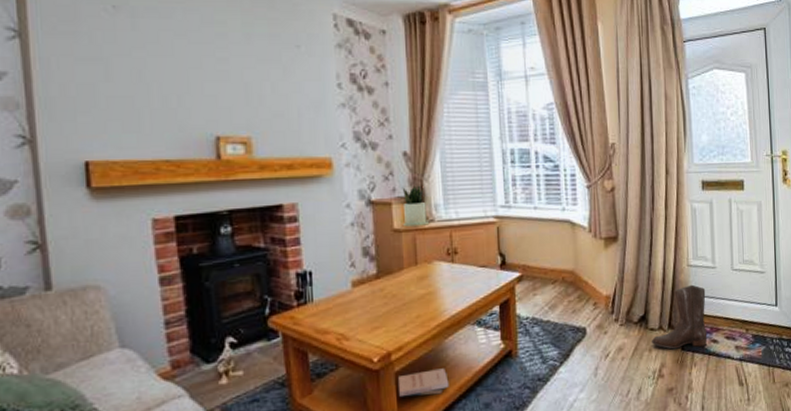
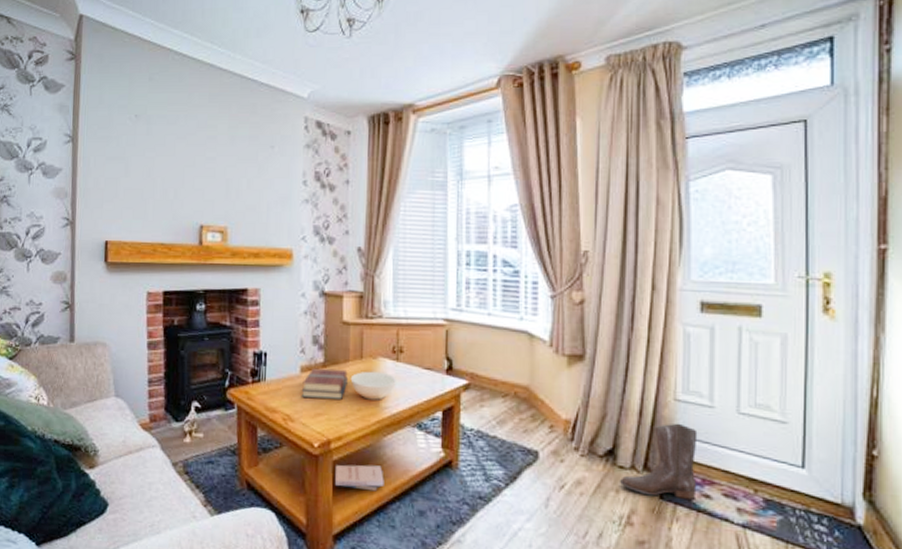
books: none [354,278,404,313] -> present [301,368,348,399]
planter: present [402,187,430,228] -> none [351,282,378,322]
bowl: none [406,275,454,305] -> present [350,371,398,400]

